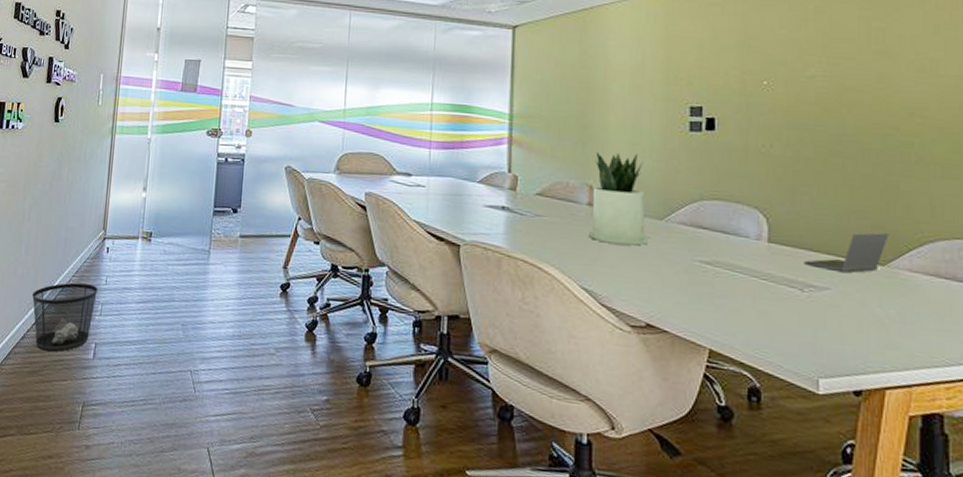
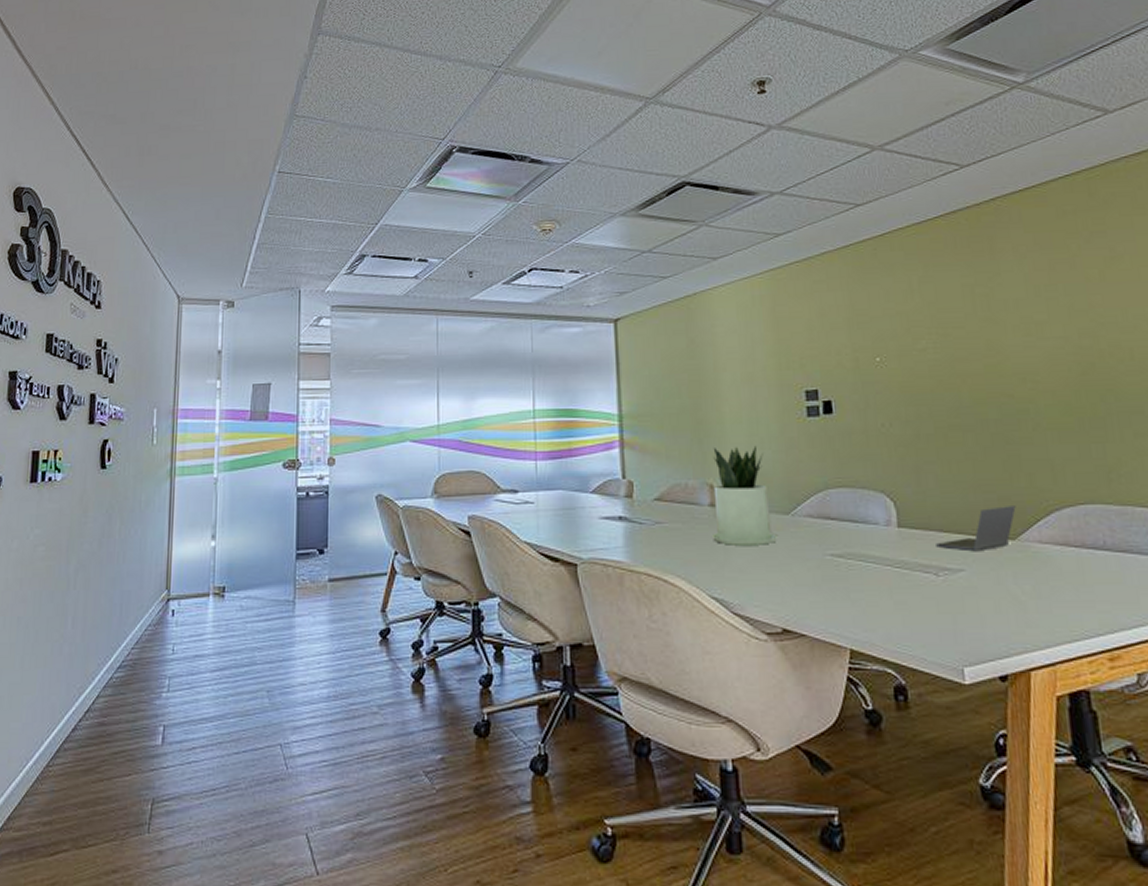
waste bin: present [32,282,98,352] -> none [83,656,163,742]

